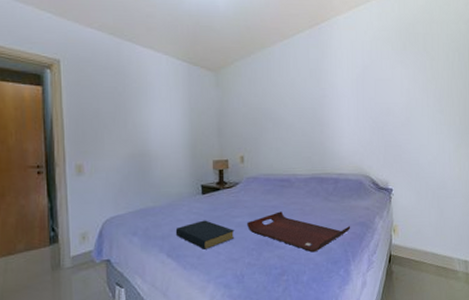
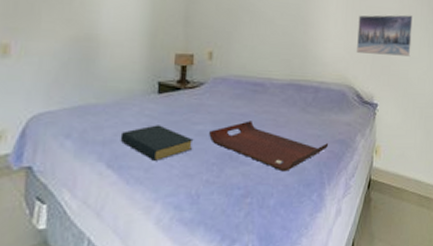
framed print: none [369,107,421,145] -> present [357,14,414,57]

